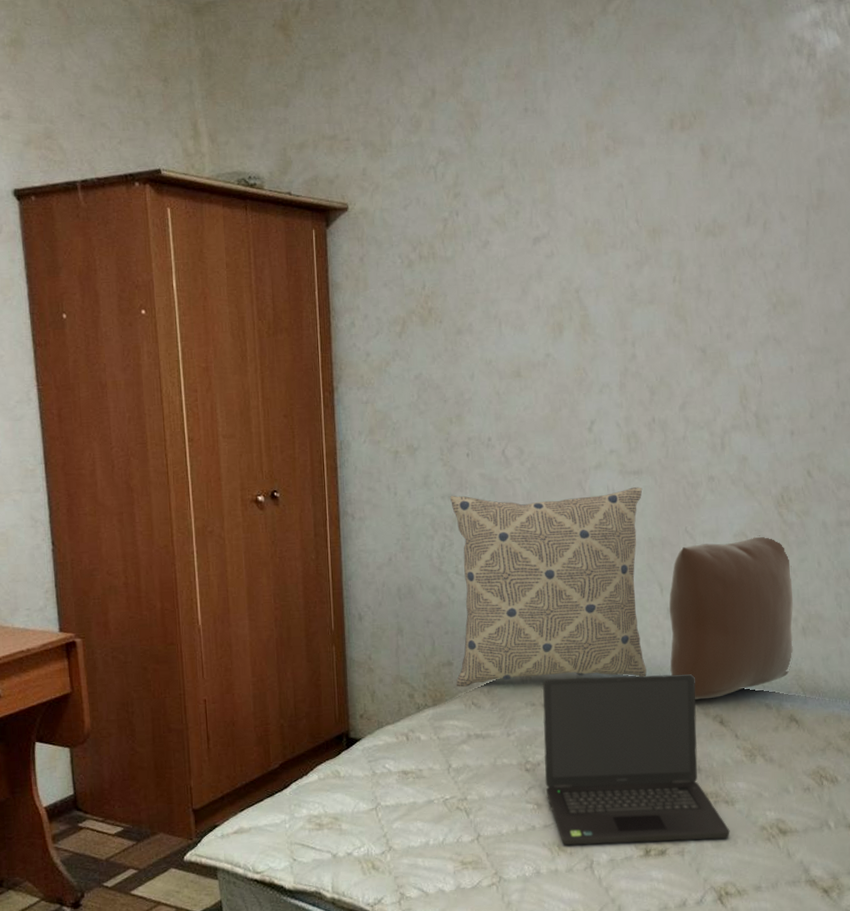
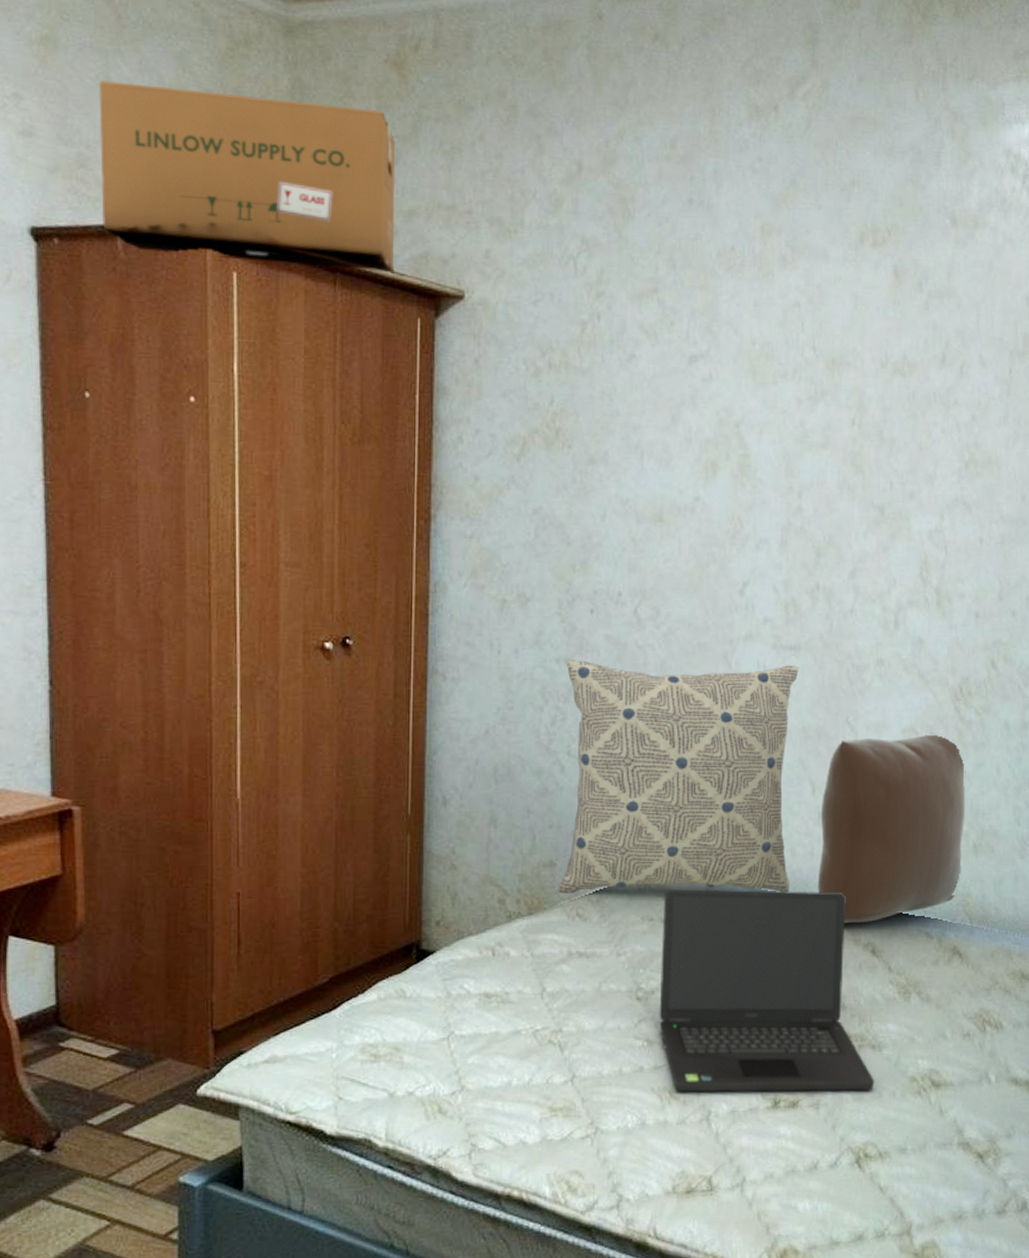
box: none [57,66,291,199] -> present [99,80,395,272]

